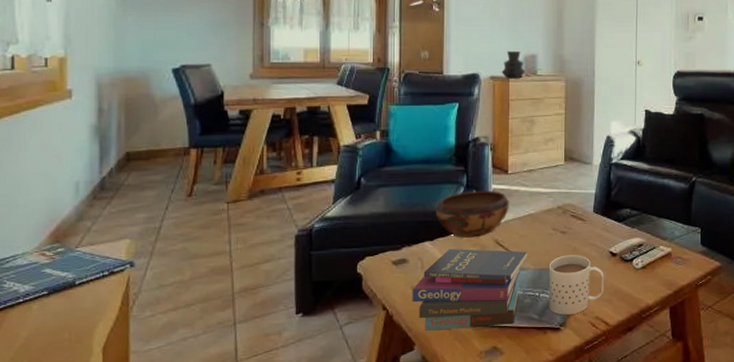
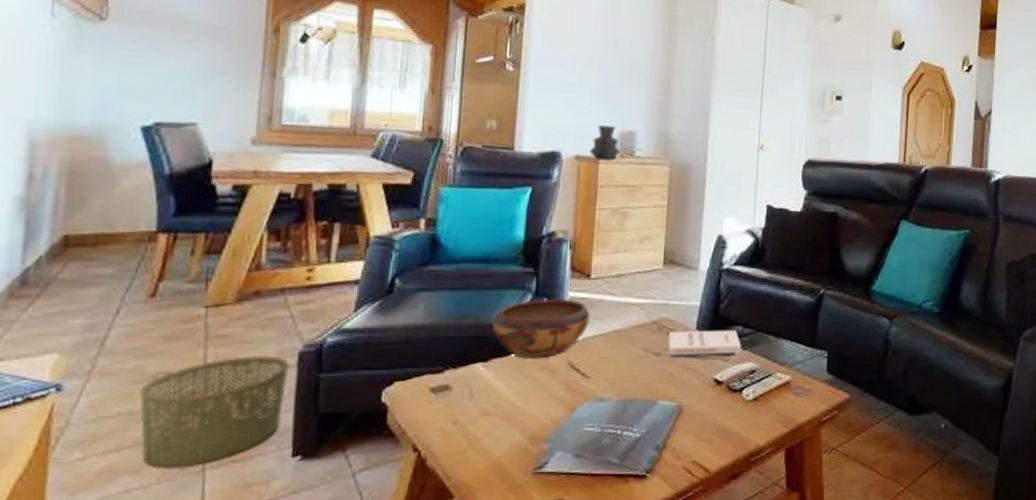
basket: none [186,239,290,323] -> present [139,356,290,469]
books: present [412,249,528,331] -> none [453,373,611,479]
mug: present [548,255,604,316] -> none [632,382,706,460]
books: none [572,212,631,237] -> present [668,330,742,360]

